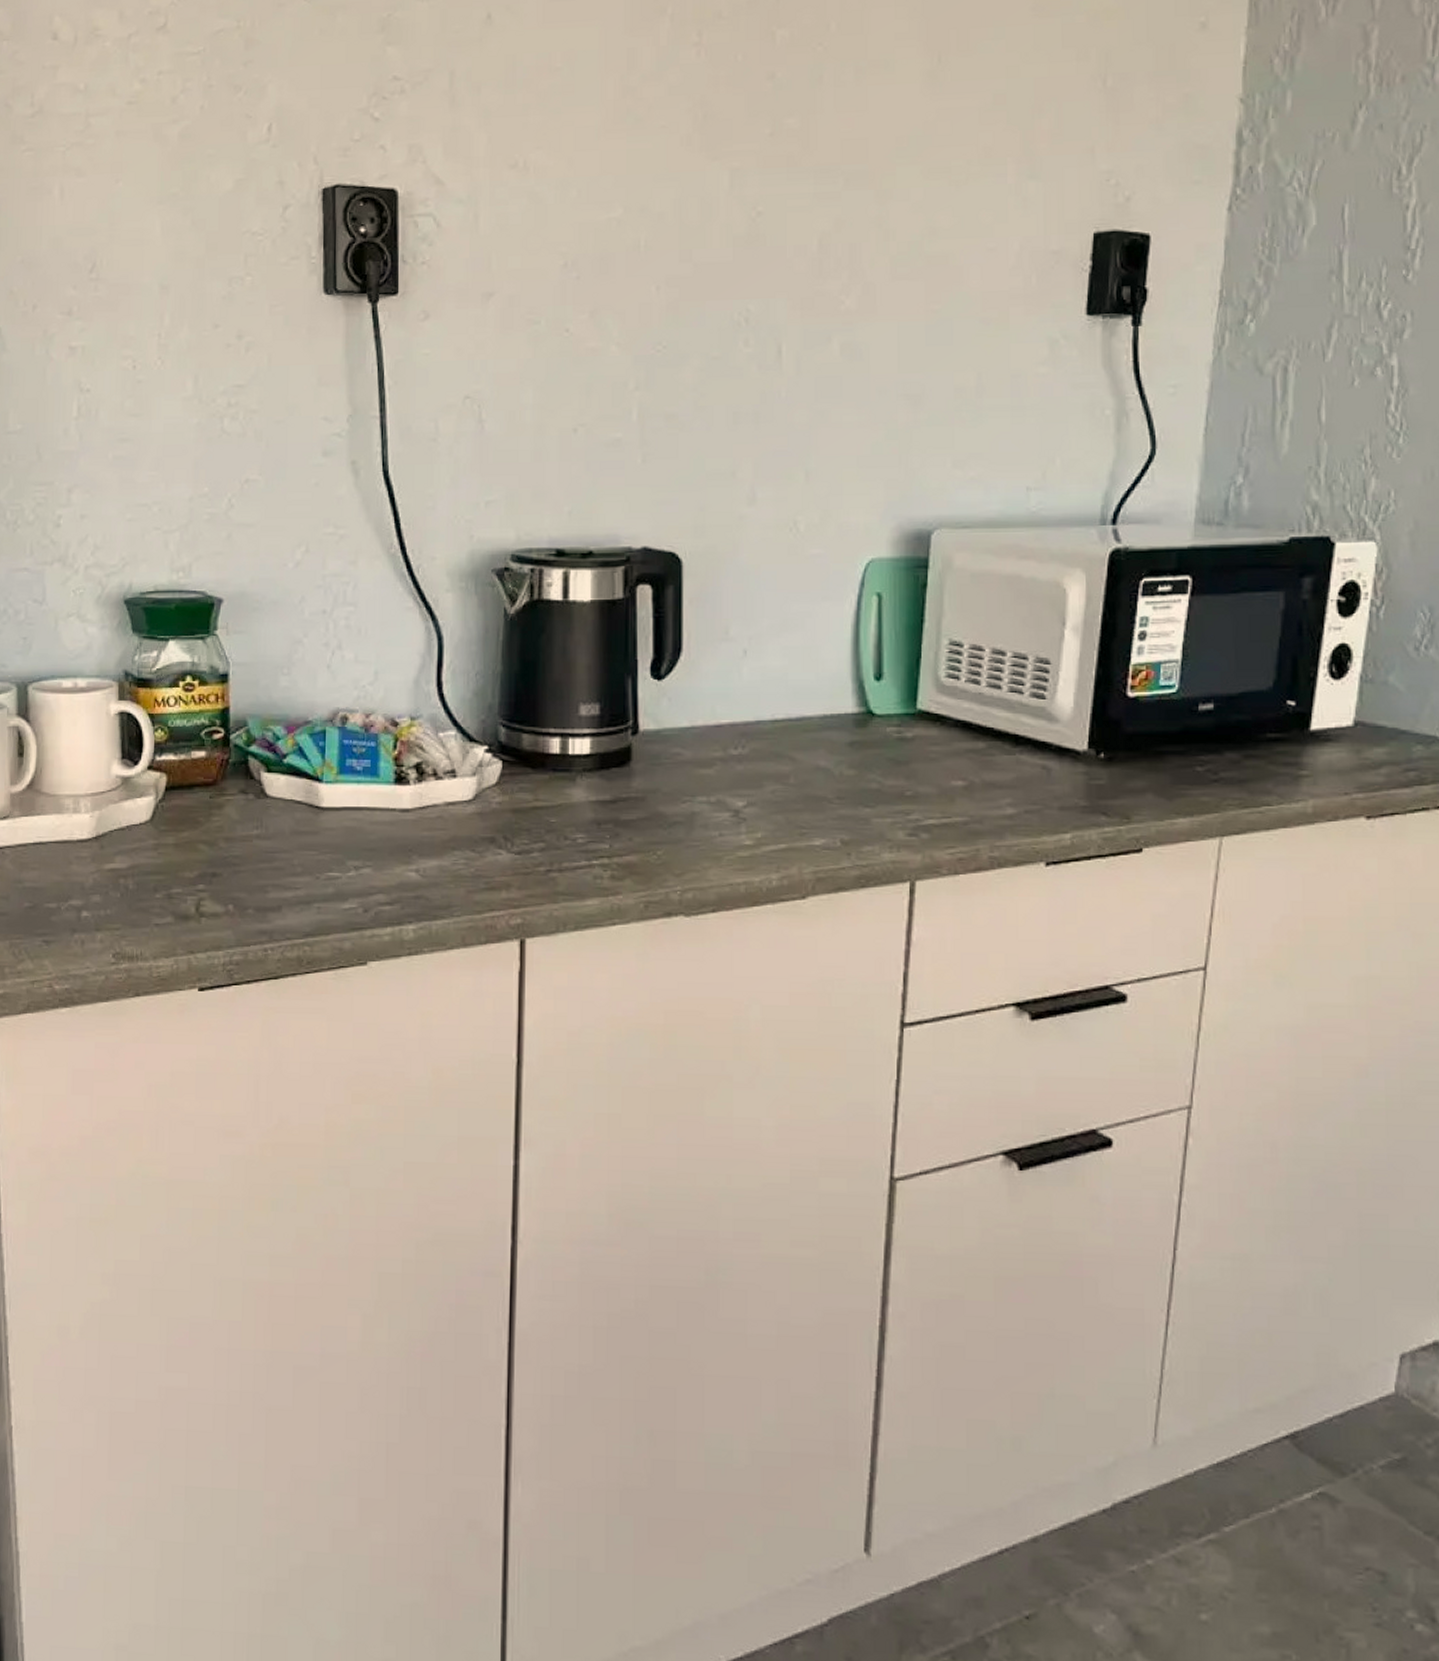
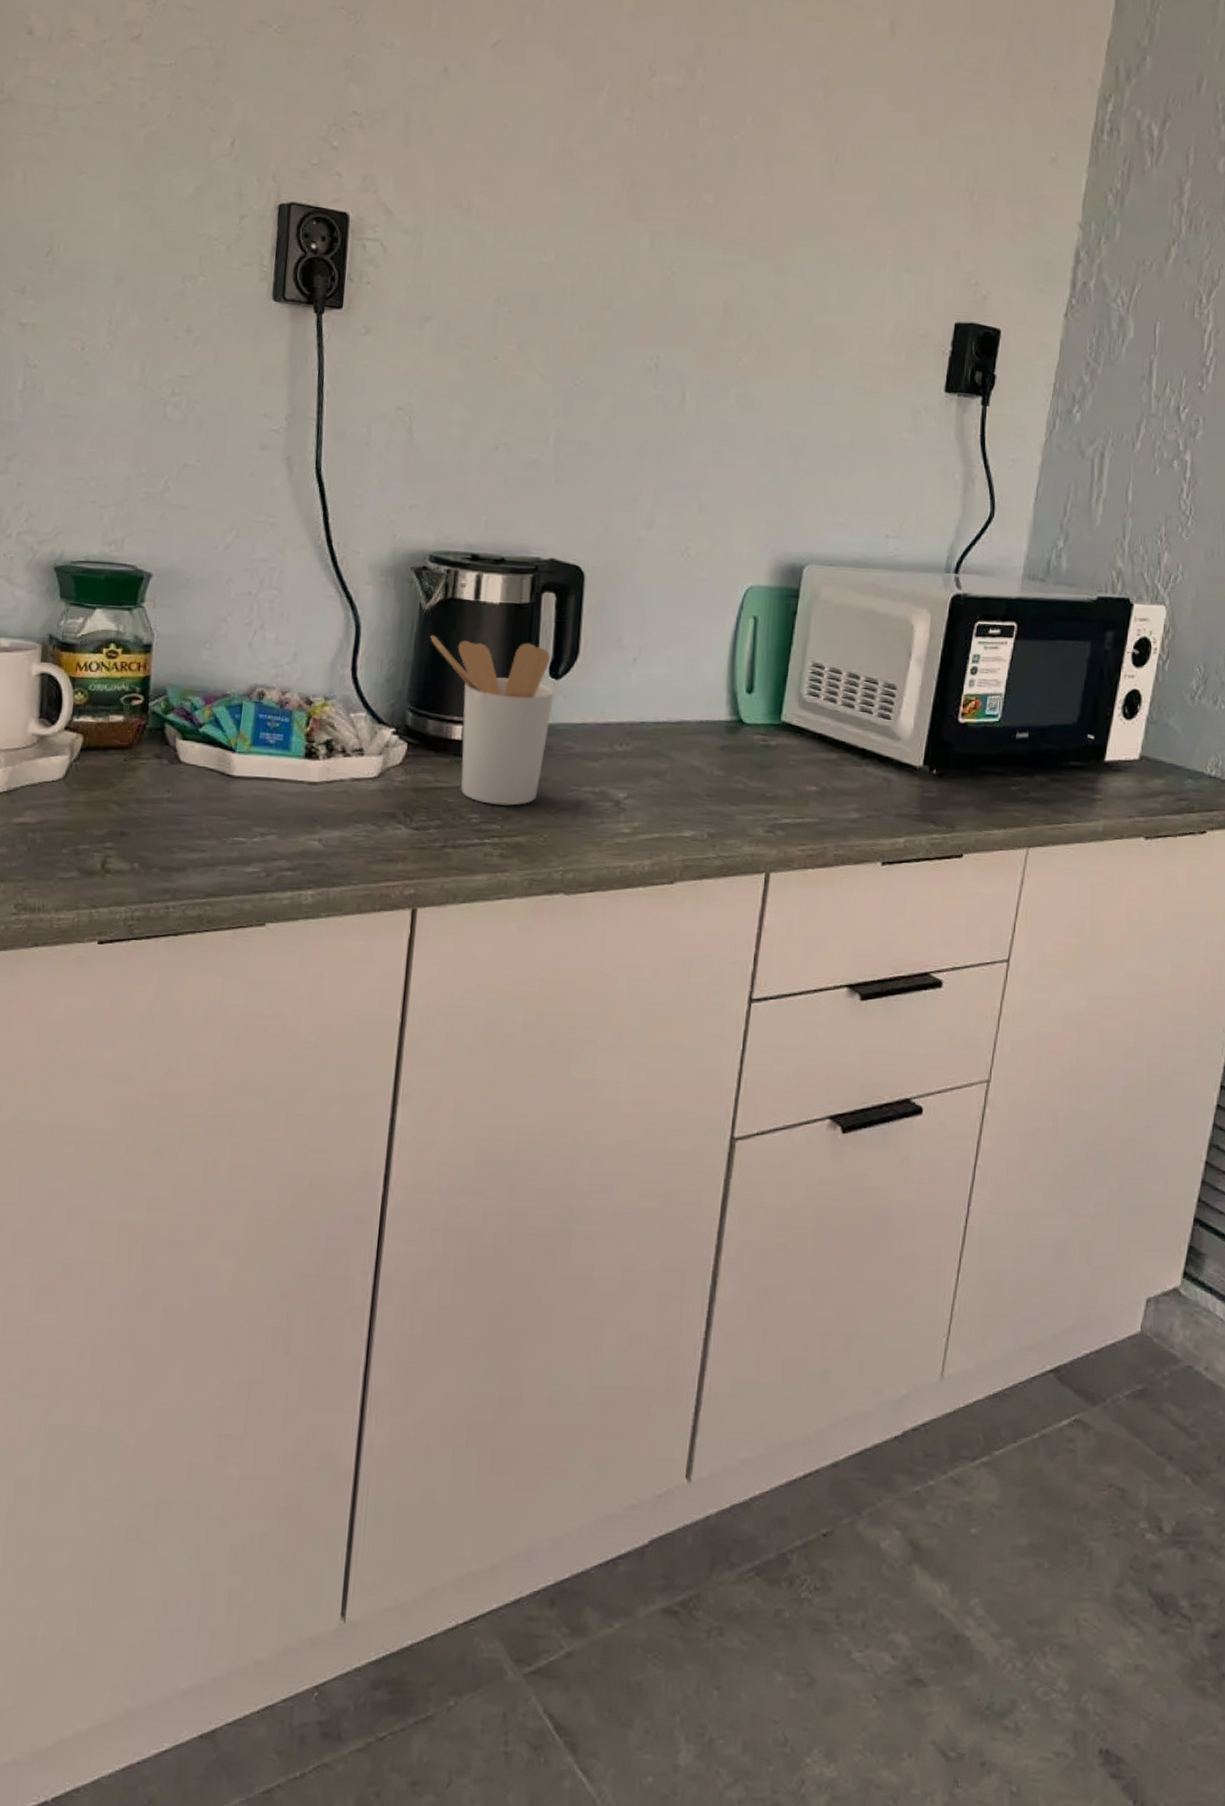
utensil holder: none [518,641,657,822] -> present [430,635,554,806]

